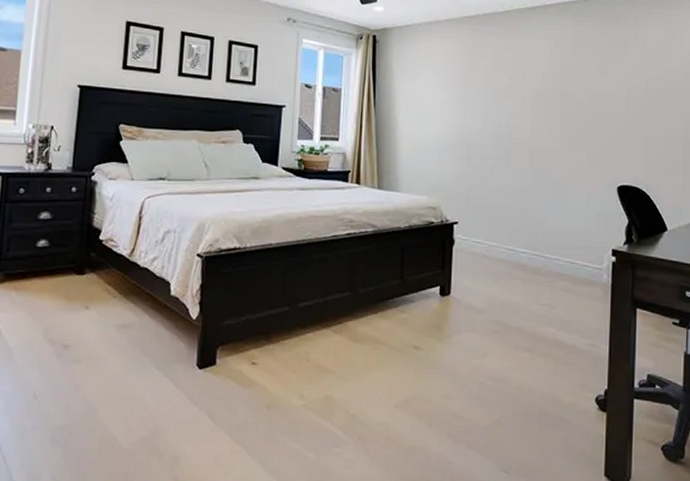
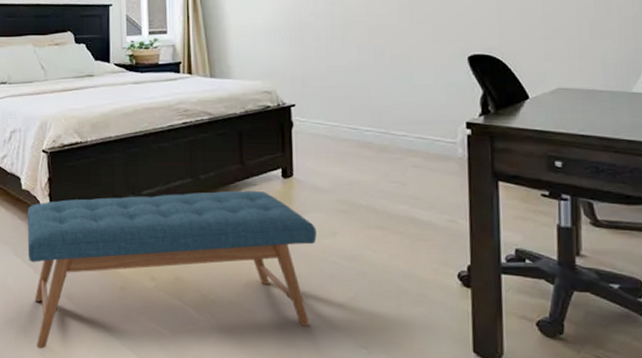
bench: none [169,306,469,473] -> present [27,190,317,349]

